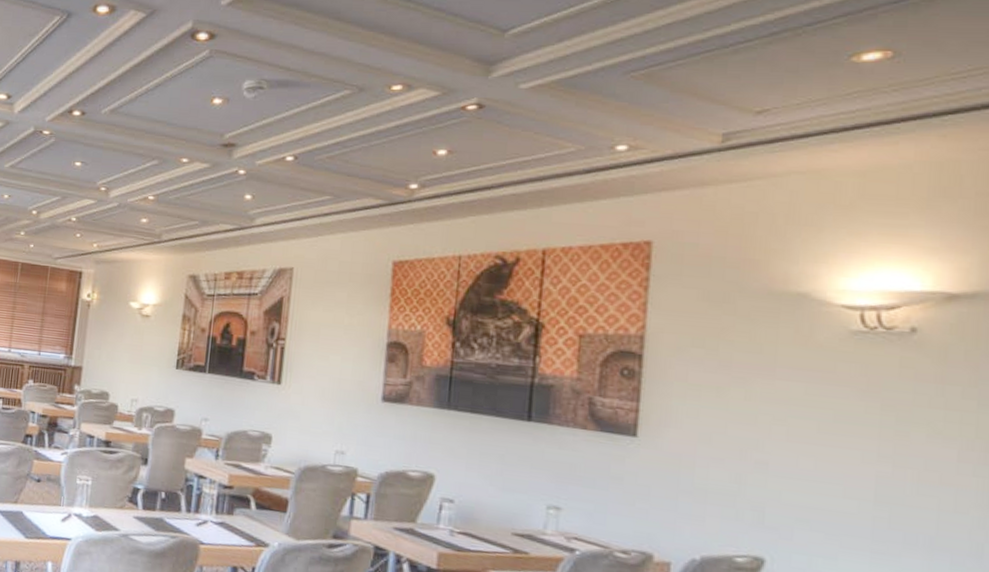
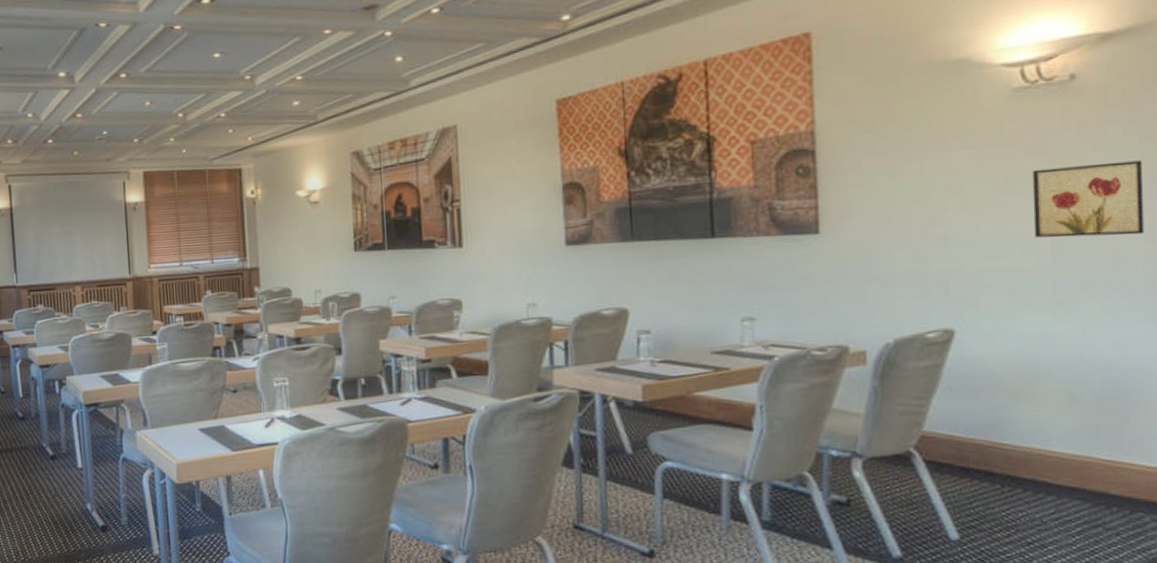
wall art: none [858,414,980,500] -> present [1032,160,1145,238]

